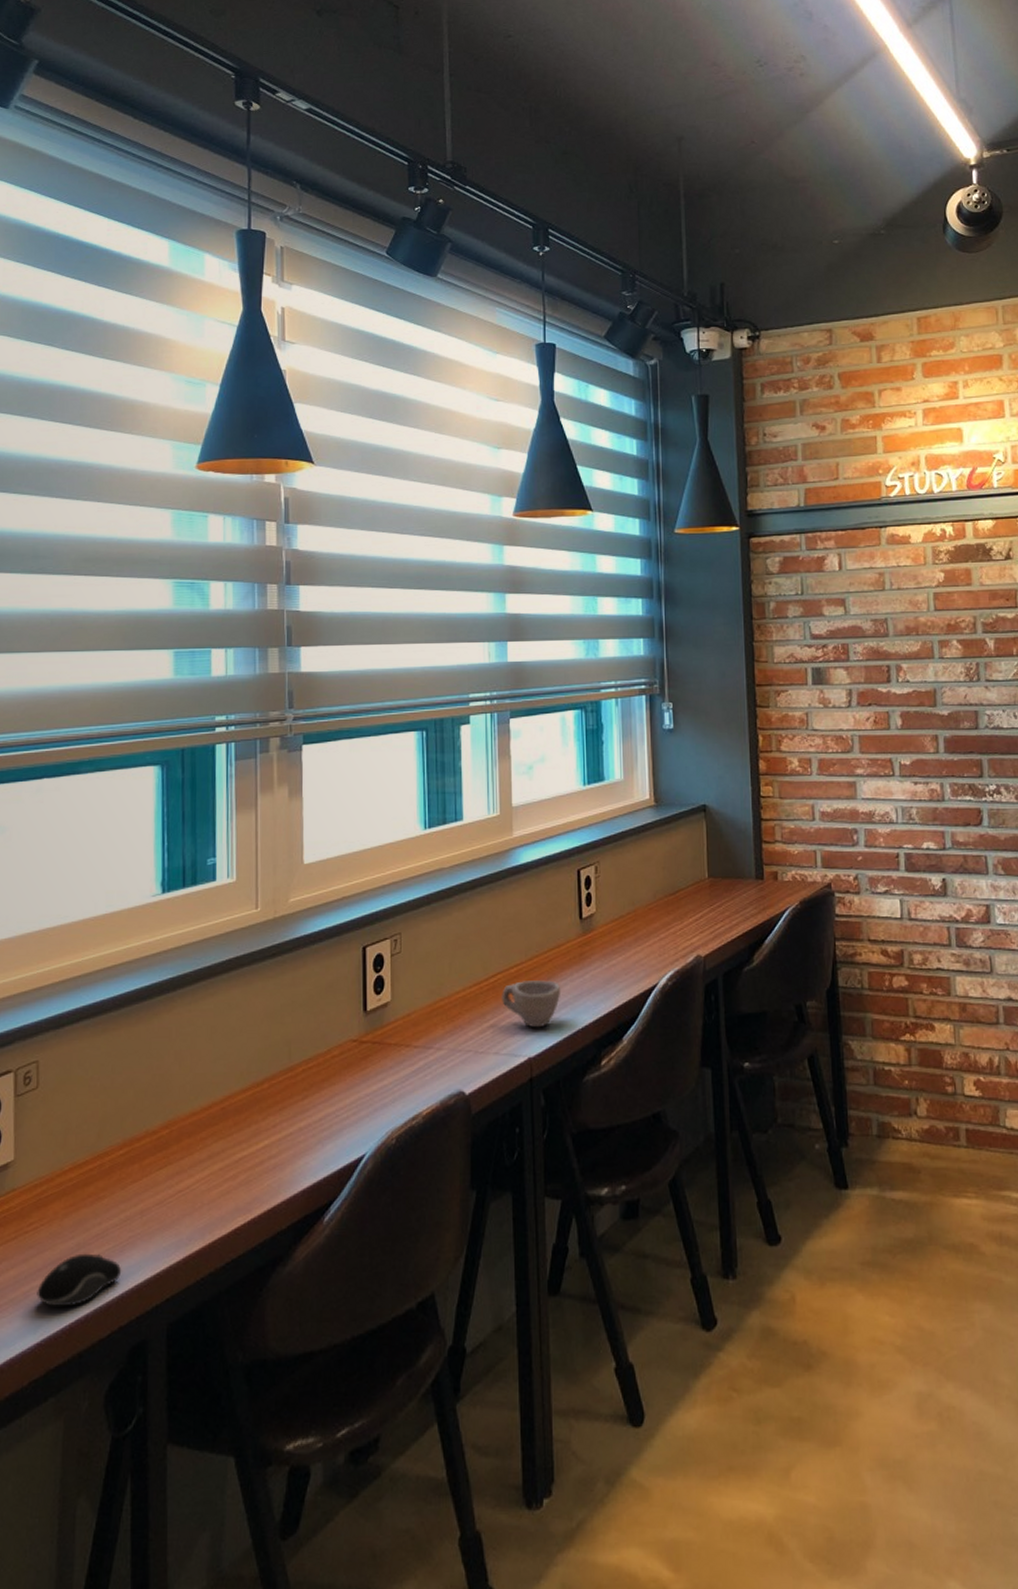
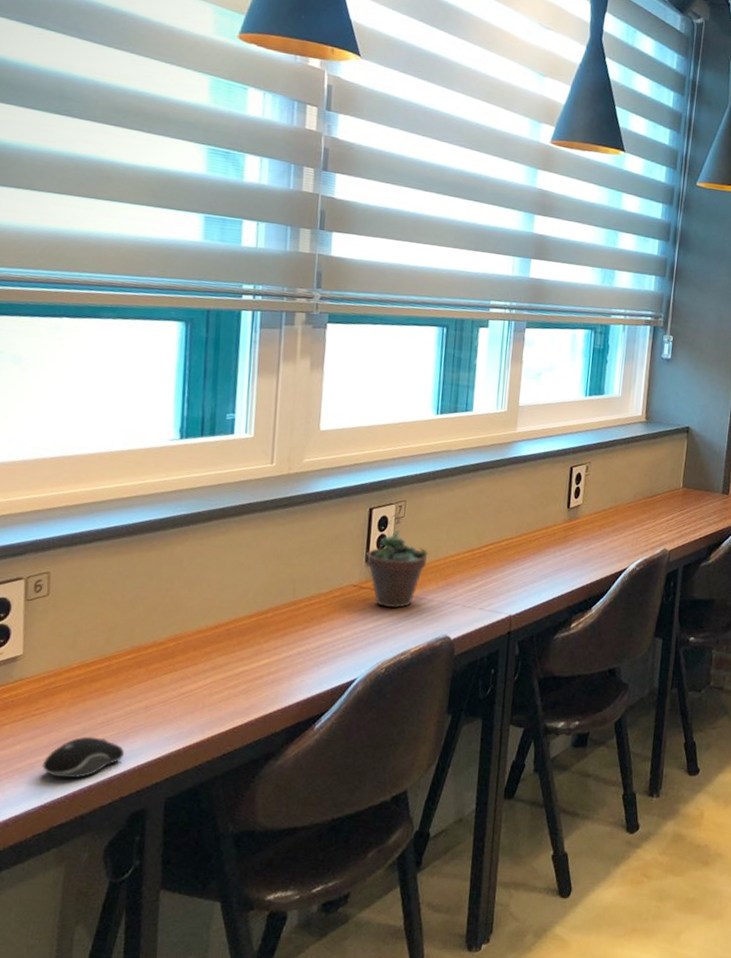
succulent plant: none [364,949,431,1064] -> present [366,513,428,608]
cup: present [502,980,561,1028] -> none [491,553,544,593]

